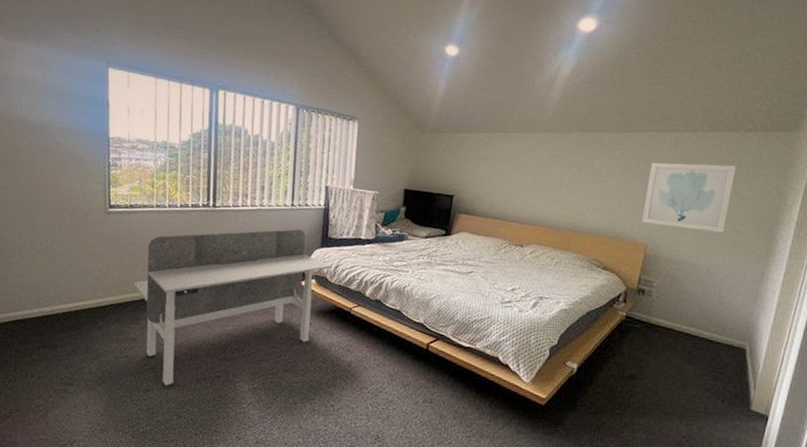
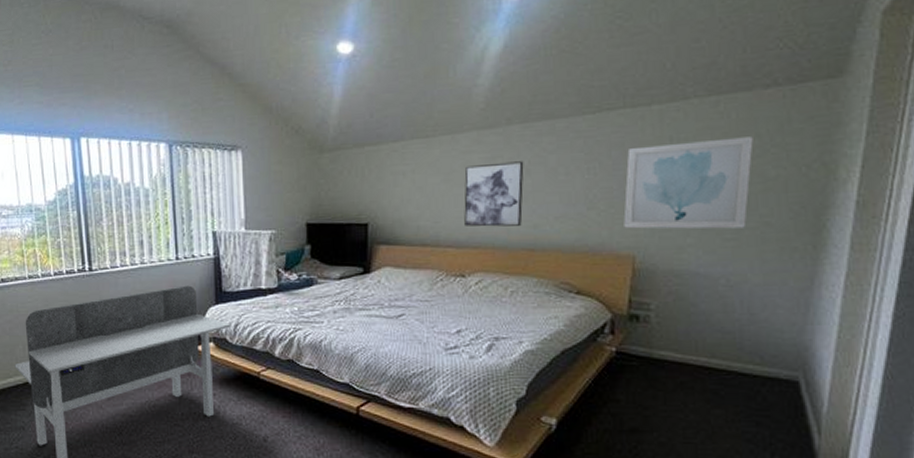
wall art: none [527,159,577,212] -> present [464,161,524,227]

